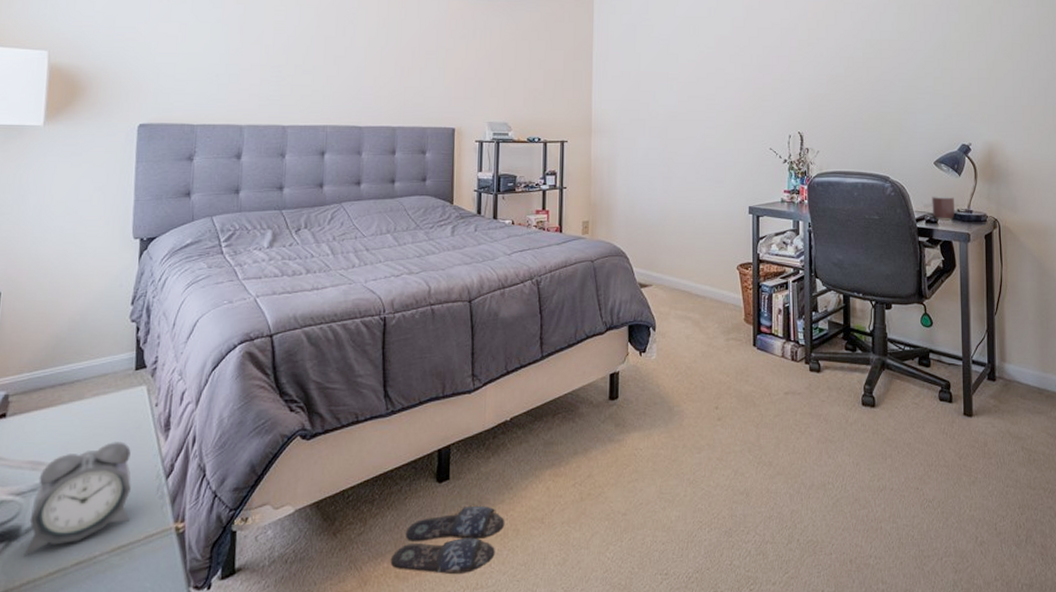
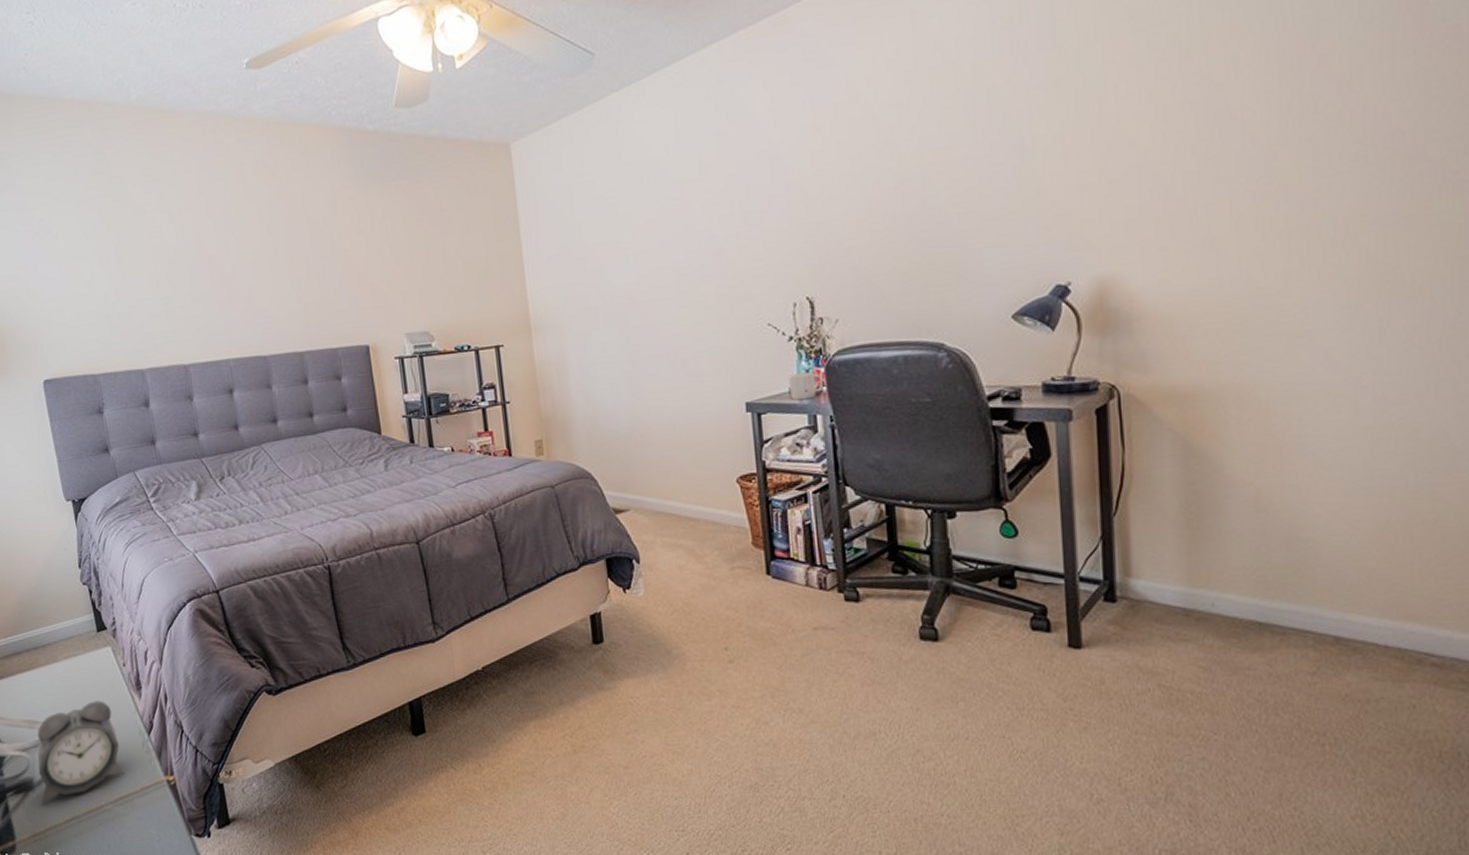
slippers: present [390,506,505,575] -> none [378,759,493,828]
mug: none [781,188,806,209] -> present [787,372,824,401]
mug: present [932,196,955,221] -> none [1010,360,1047,395]

